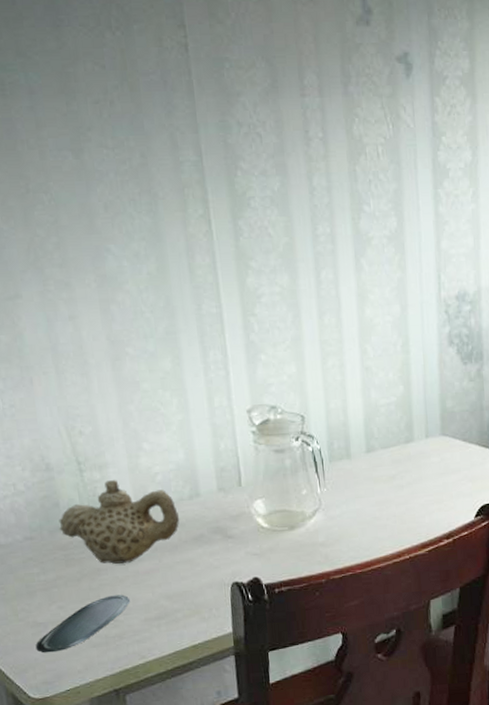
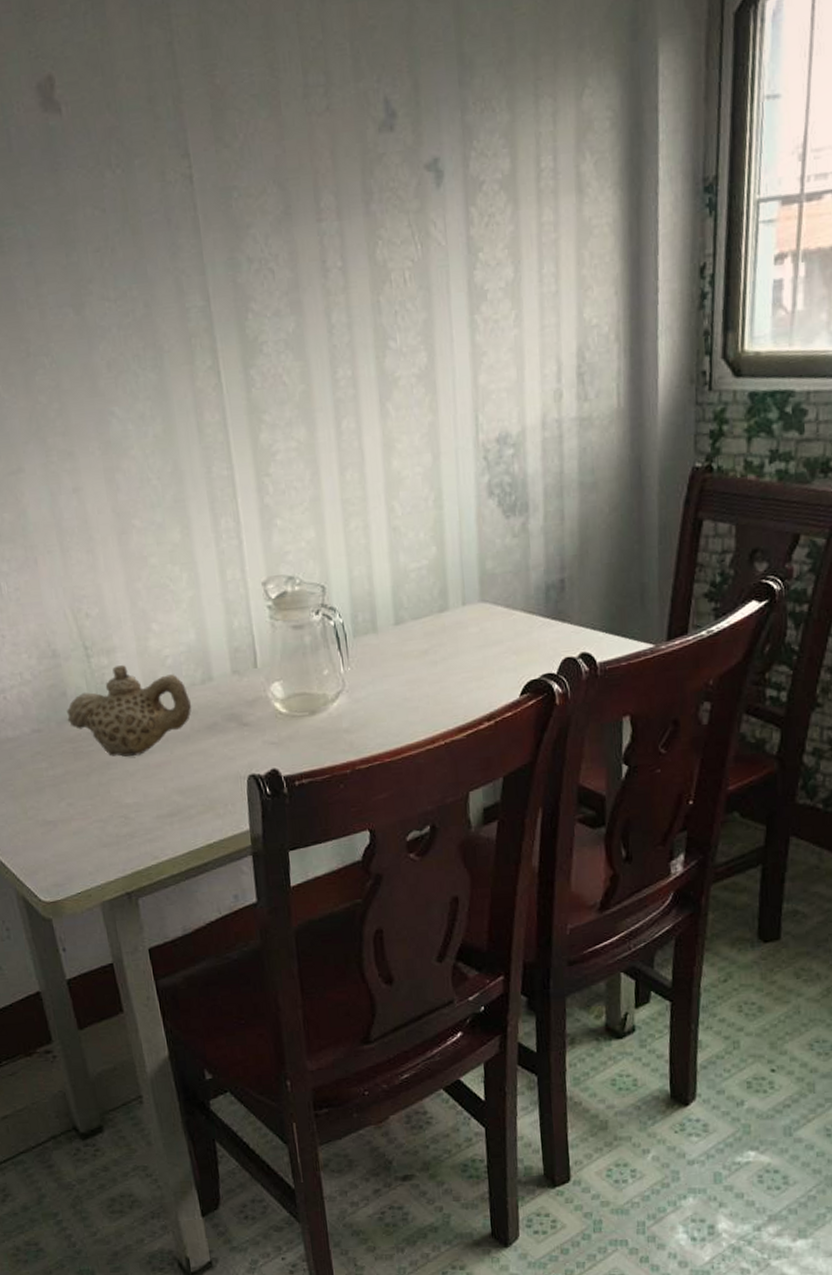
oval tray: present [35,594,131,653] -> none [45,790,142,854]

